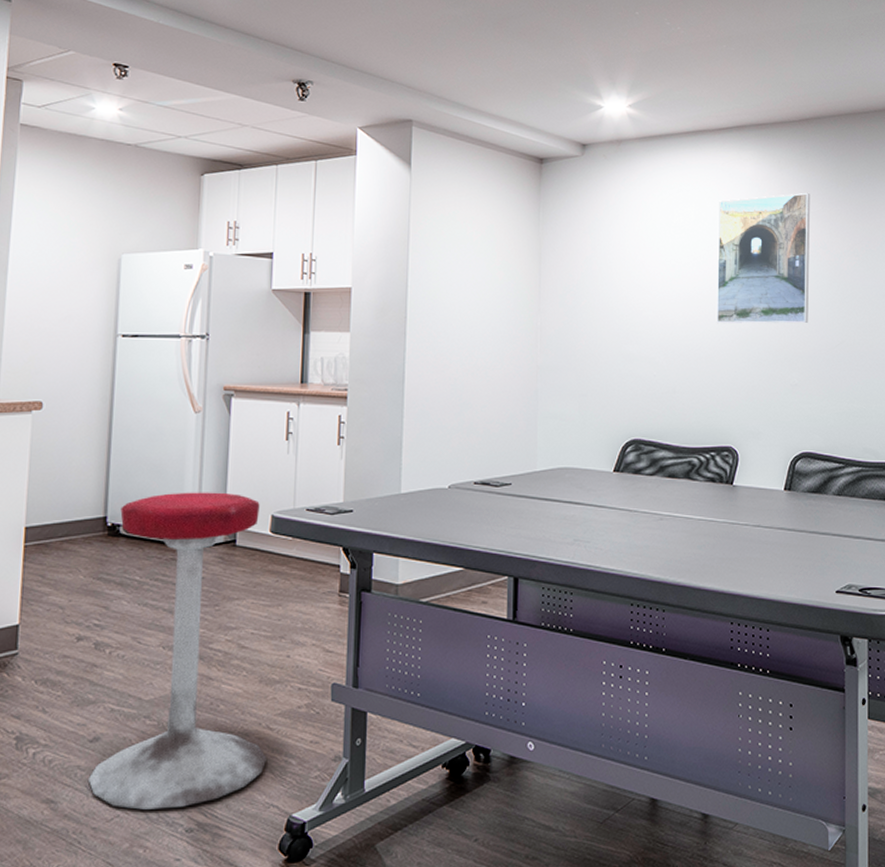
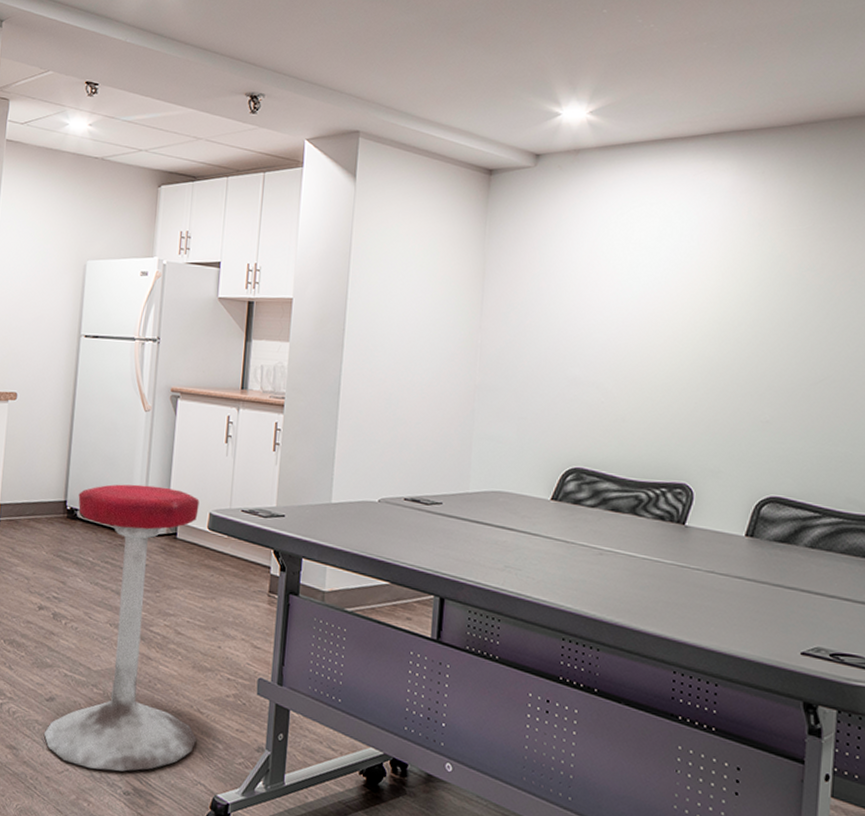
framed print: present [716,192,811,324] -> none [676,207,799,354]

